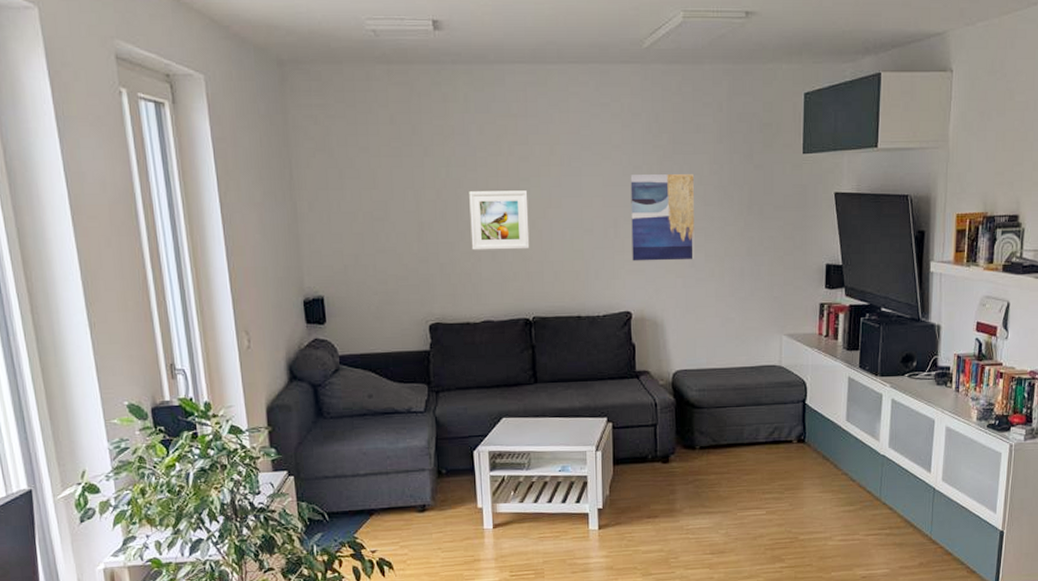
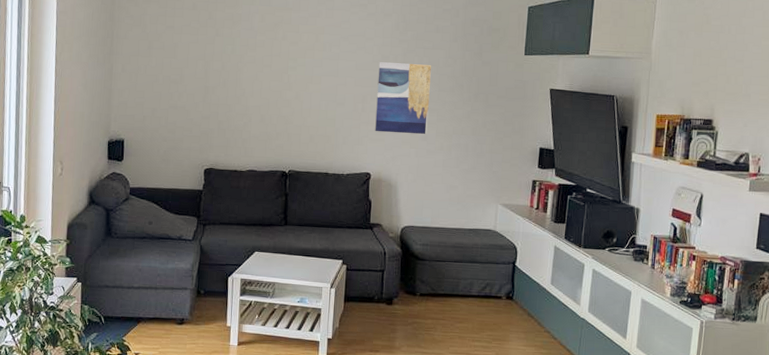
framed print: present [469,190,530,250] -> none [245,66,295,115]

